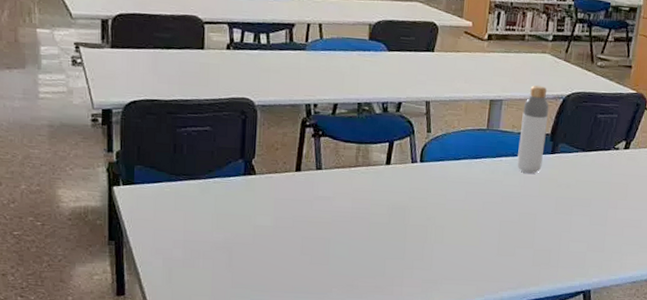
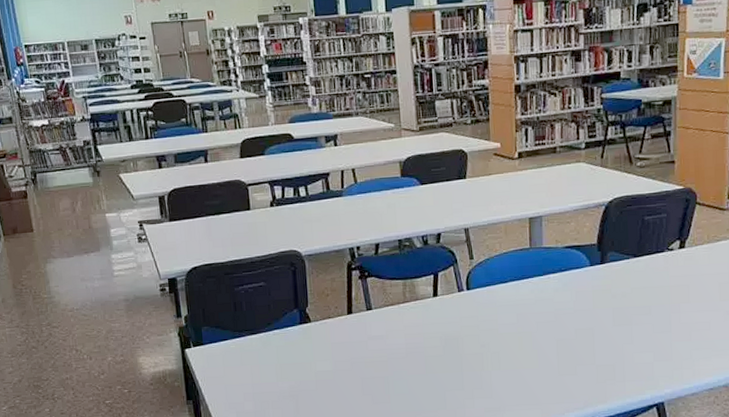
bottle: present [517,85,550,174] -> none [564,195,593,288]

